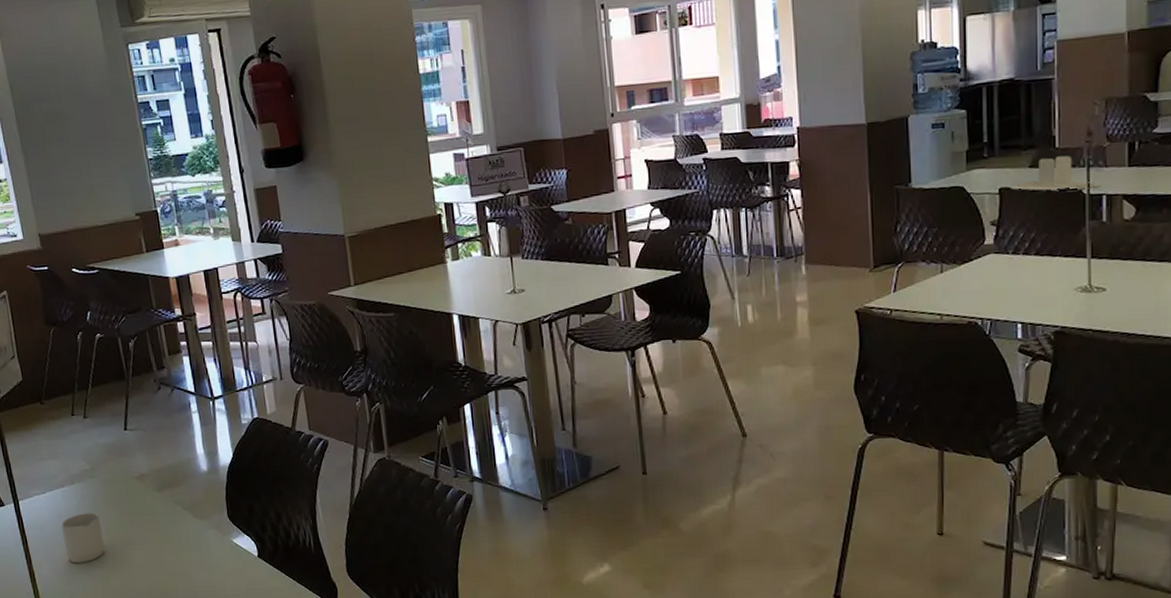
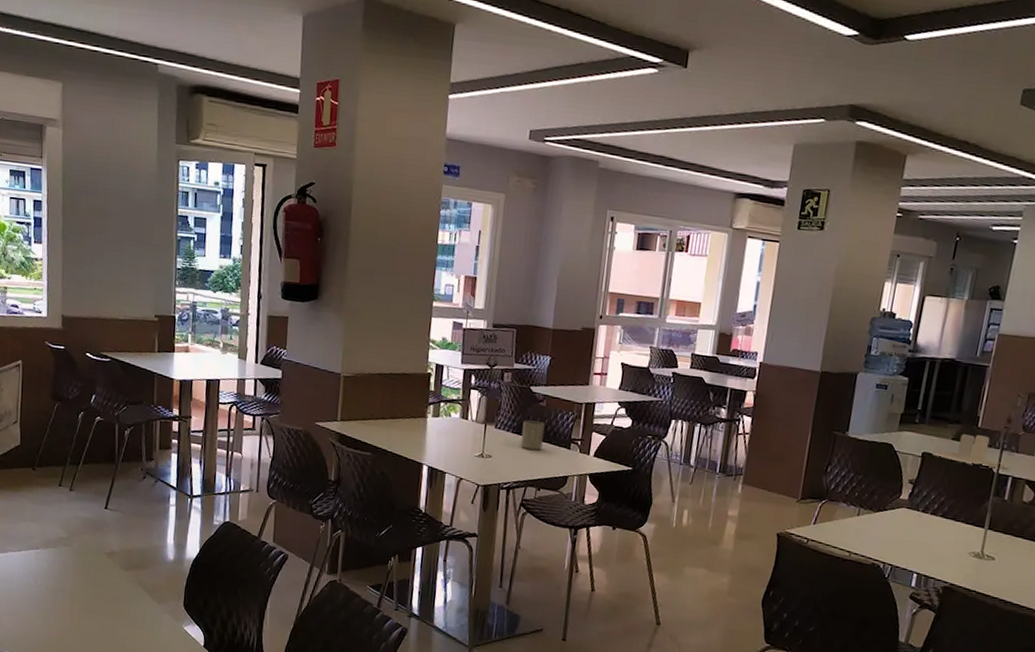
cup: present [61,512,105,563] -> none [28,576,66,622]
cup: none [551,242,578,274] -> present [520,420,545,450]

